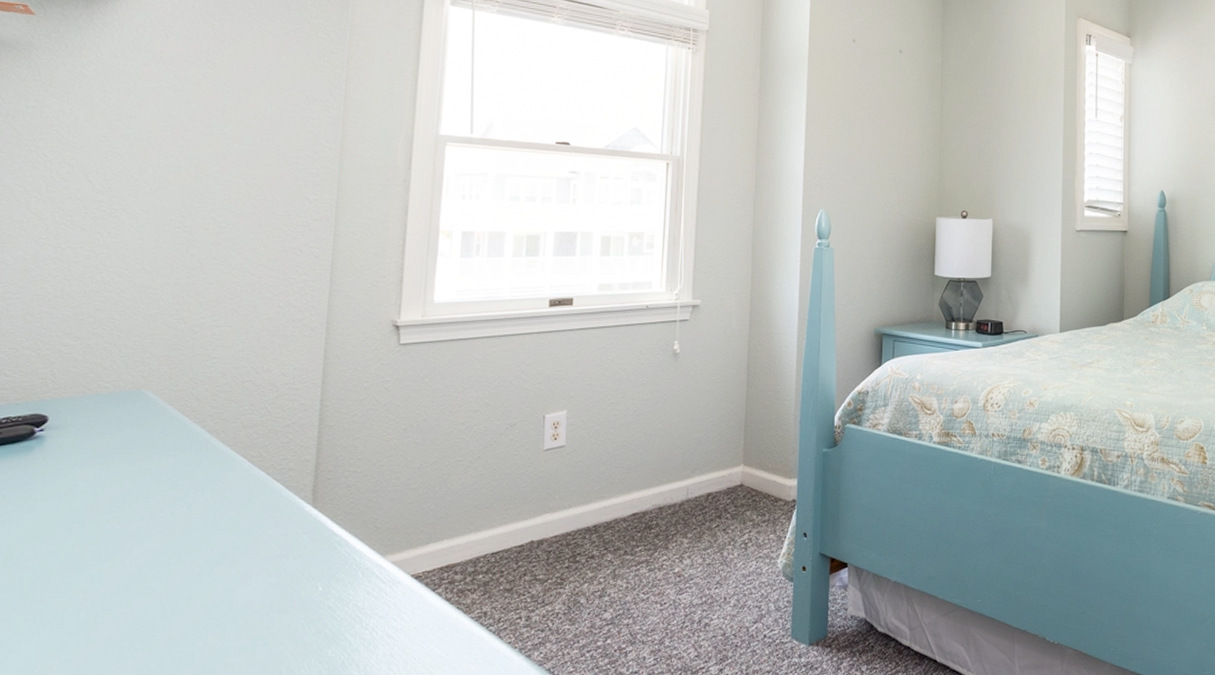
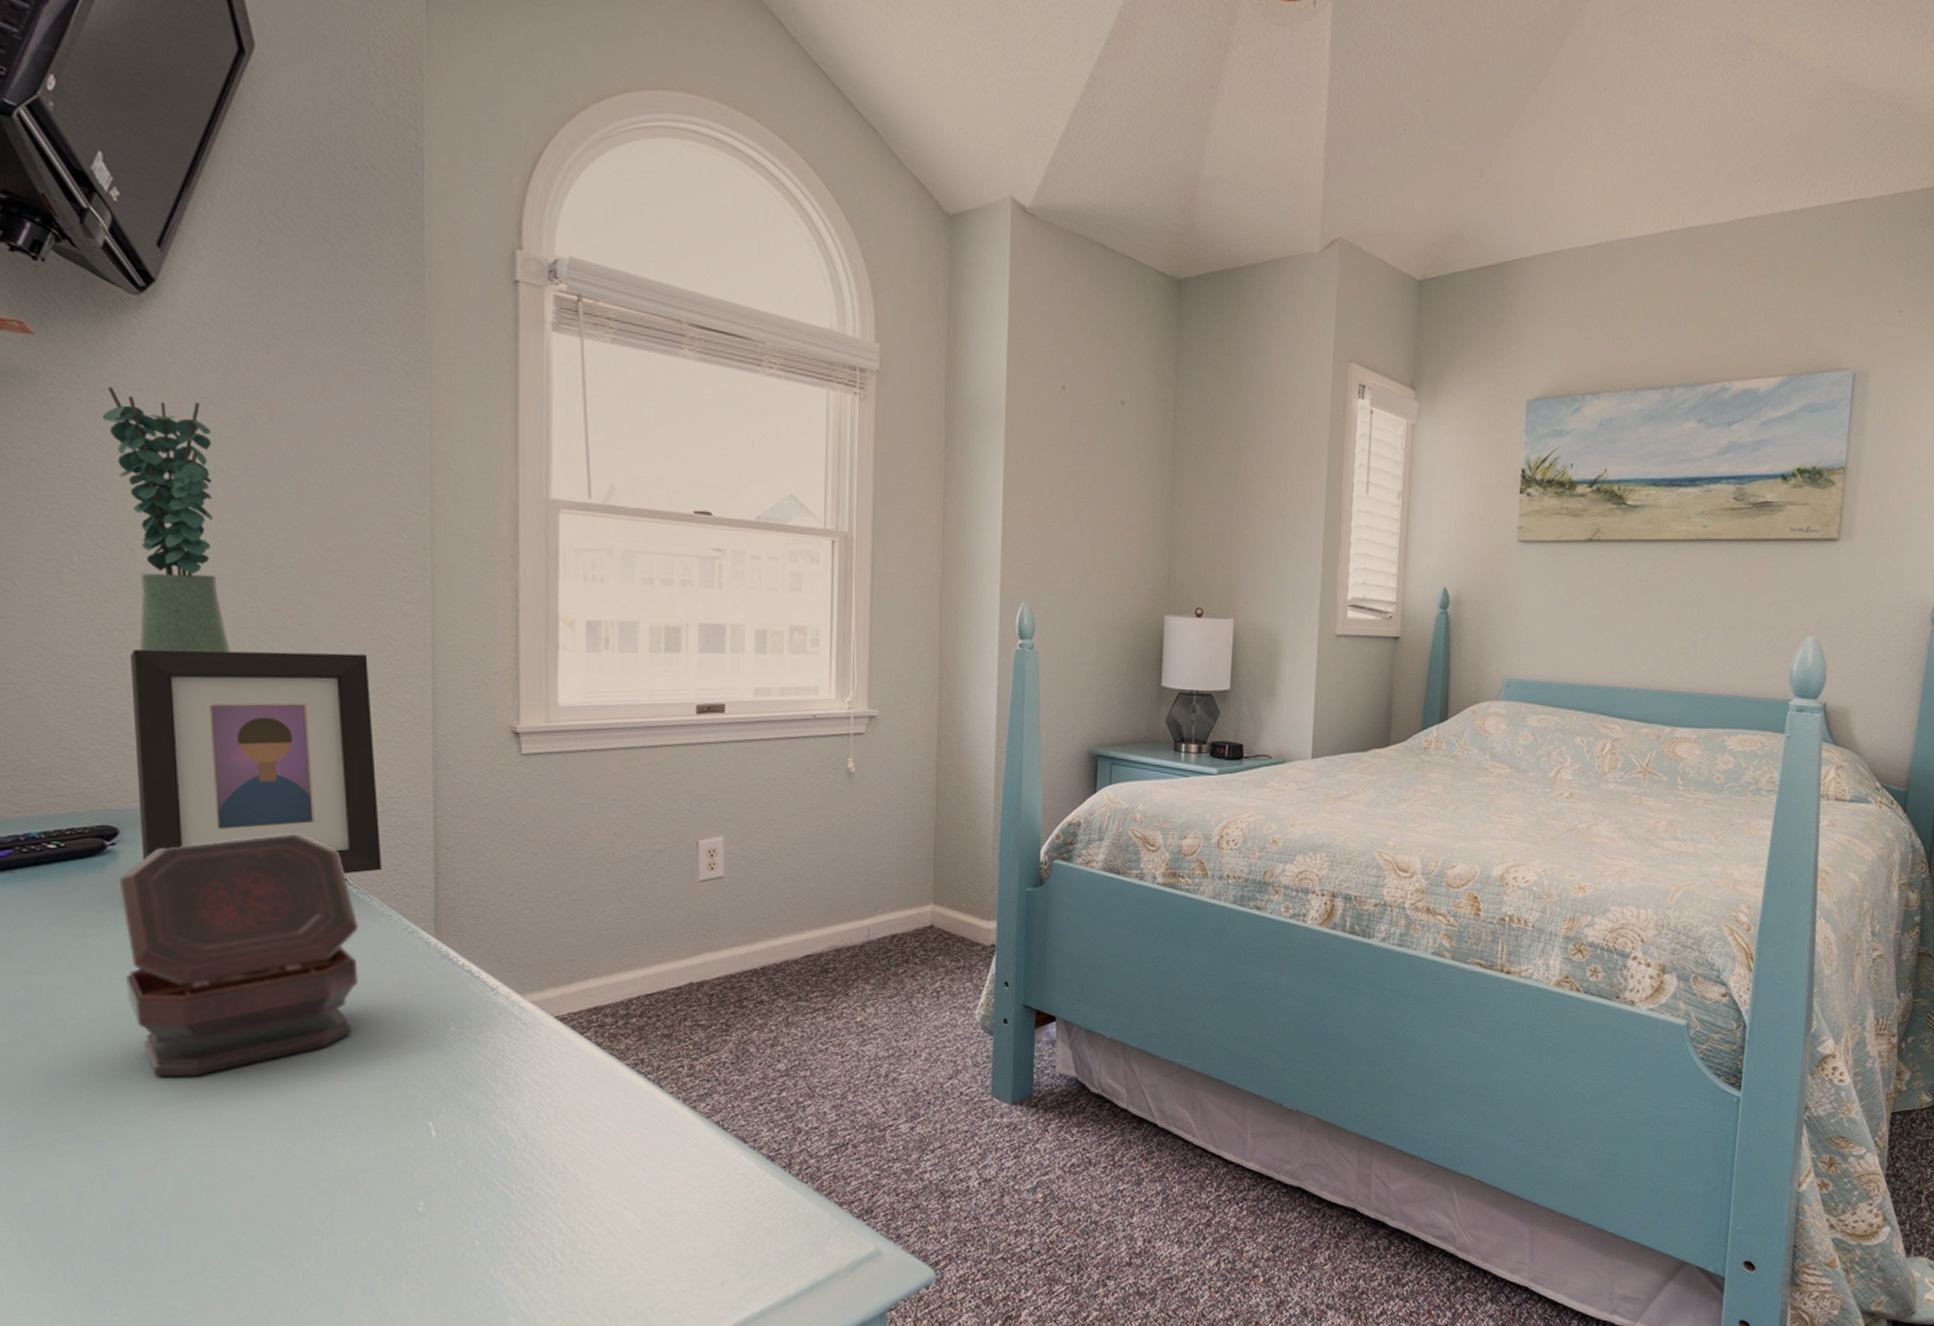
jewelry box: none [35,417,247,640] -> present [118,834,360,1076]
picture frame: none [65,263,278,452] -> present [131,649,382,874]
vase: none [80,53,168,265] -> present [101,386,230,653]

